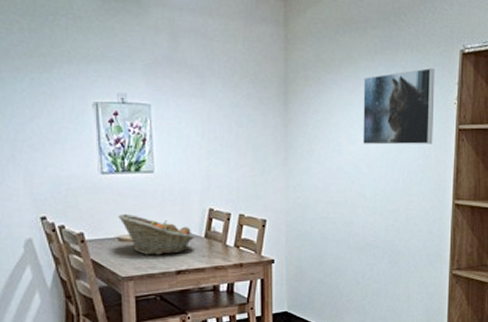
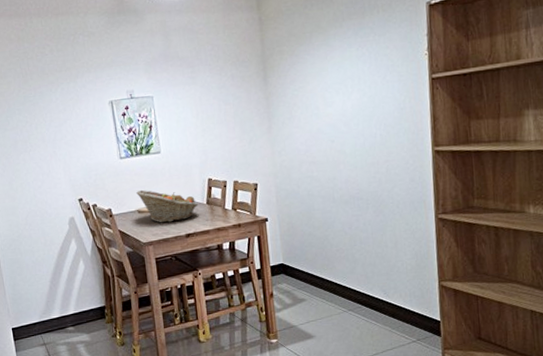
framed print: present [363,67,435,145] -> none [334,24,407,105]

